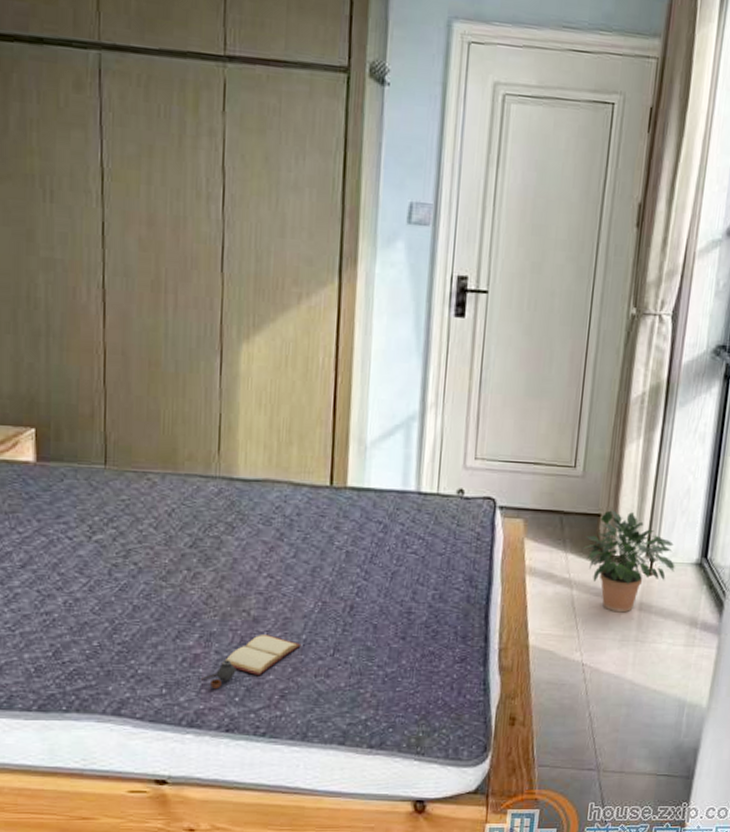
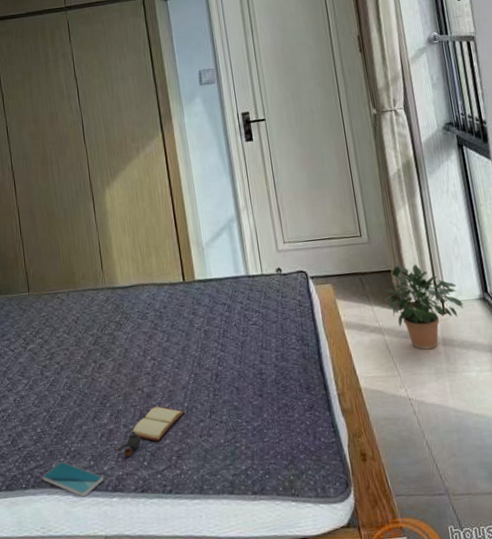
smartphone: none [92,685,178,729] -> present [42,462,104,497]

